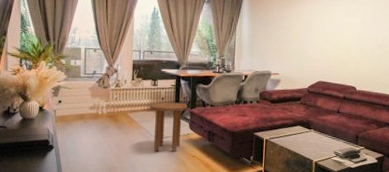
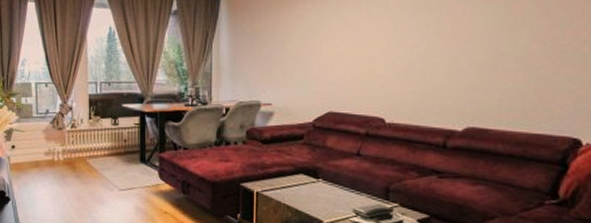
side table: present [149,102,188,152] -> none [110,145,155,206]

